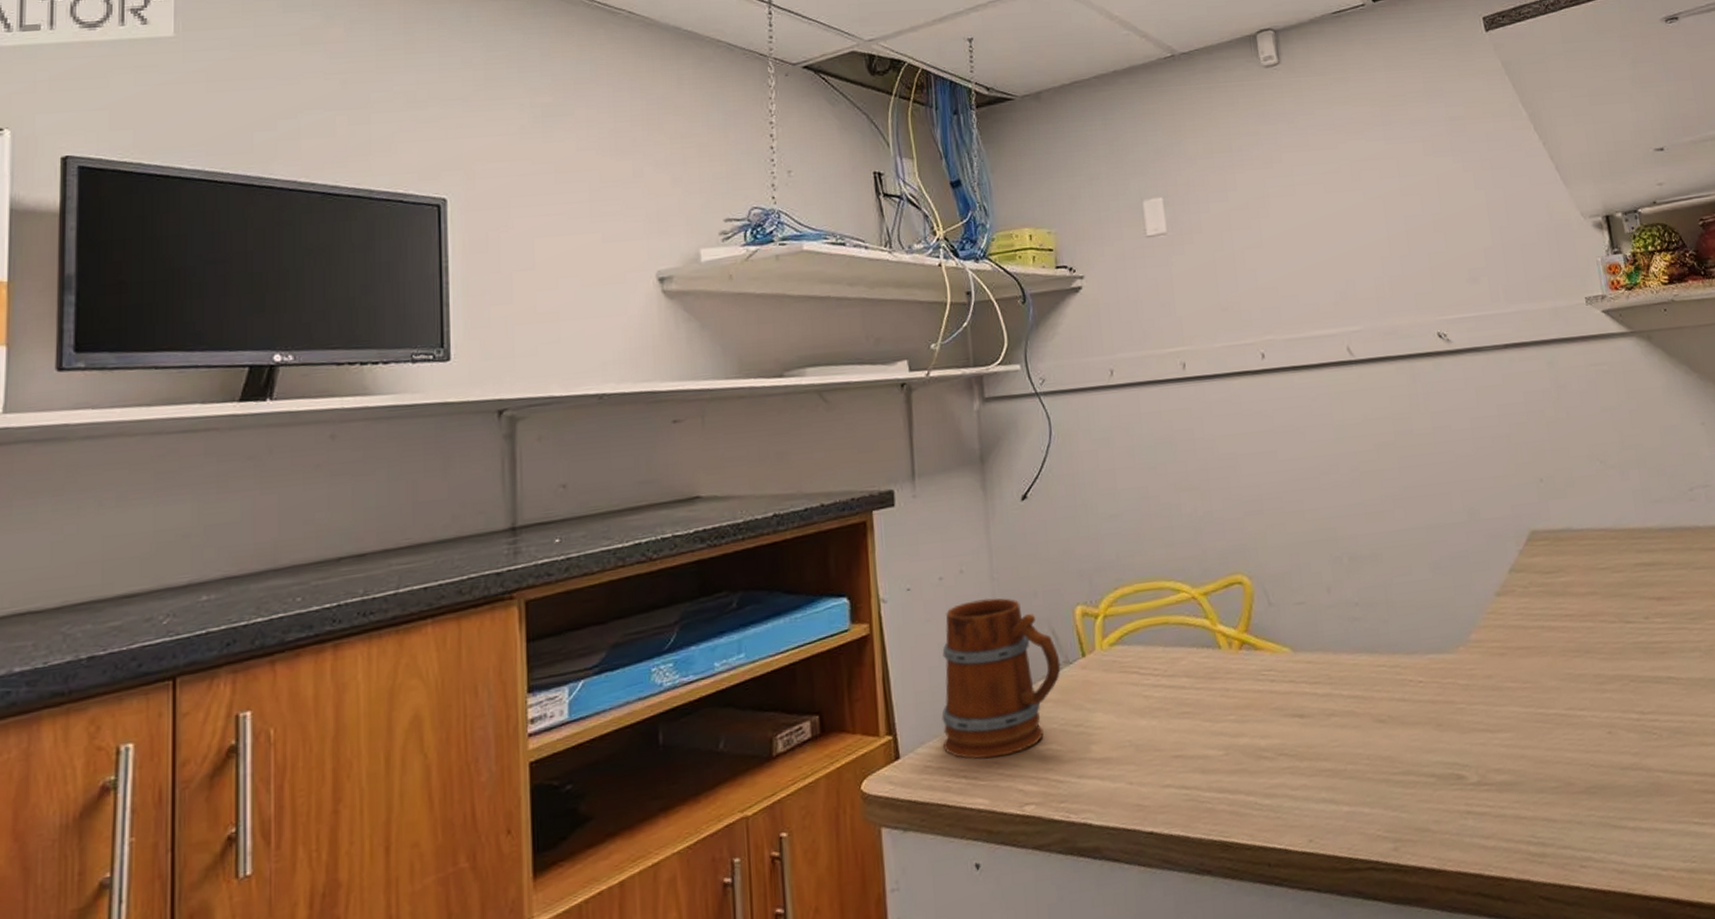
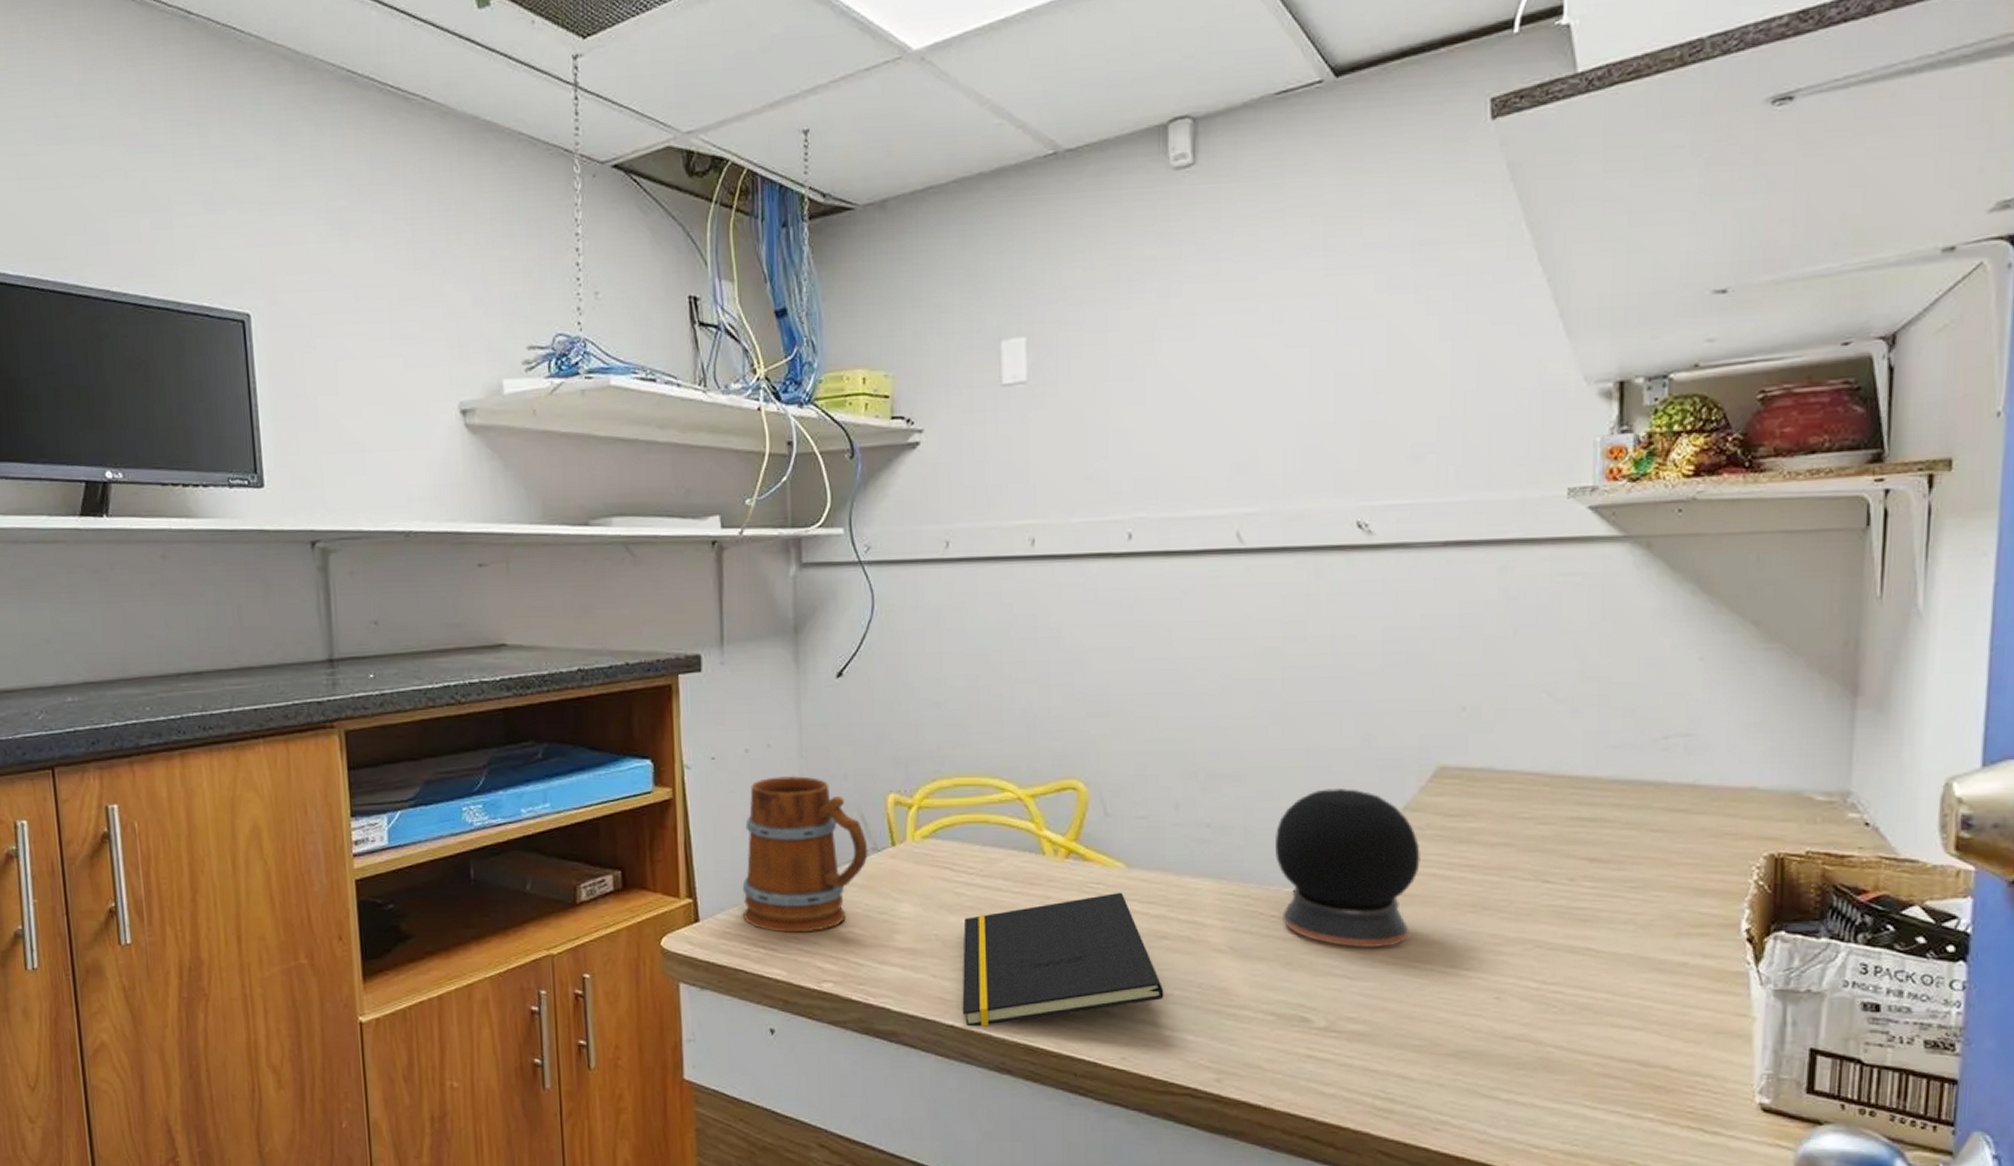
notepad: none [1154,676,1339,831] -> present [962,892,1164,1027]
speaker: none [1412,558,1532,703] -> present [1276,789,1420,948]

